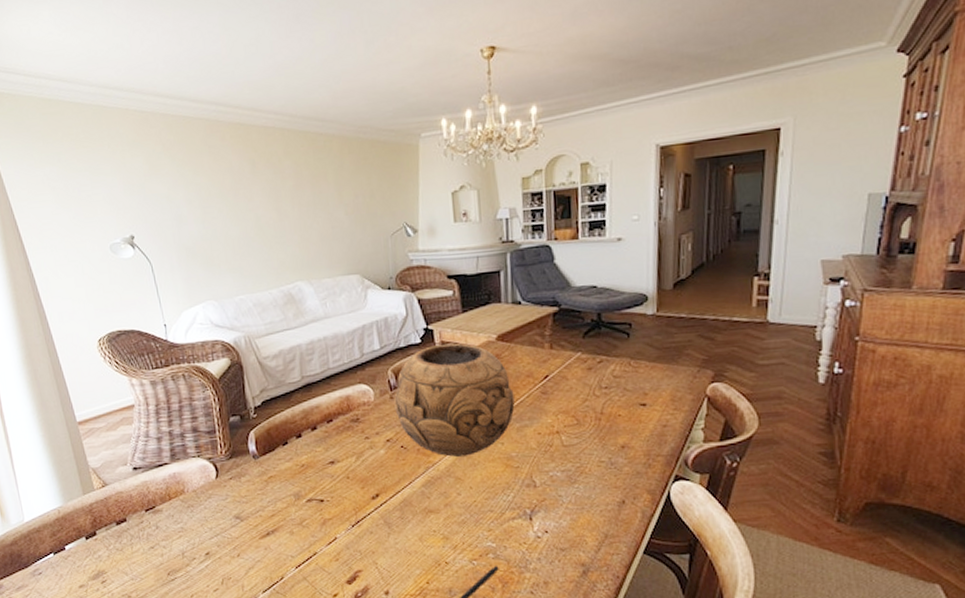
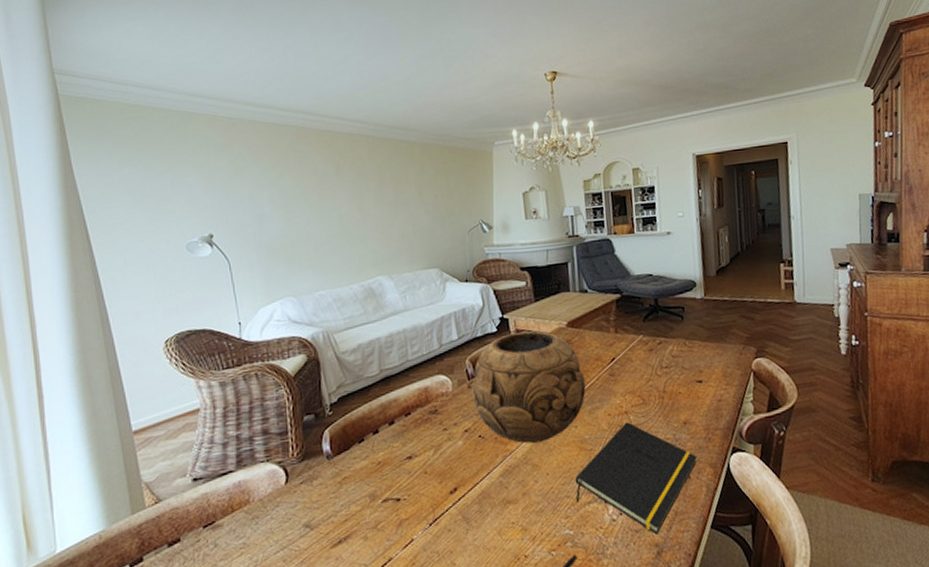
notepad: none [499,442,634,555] -> present [575,422,698,535]

